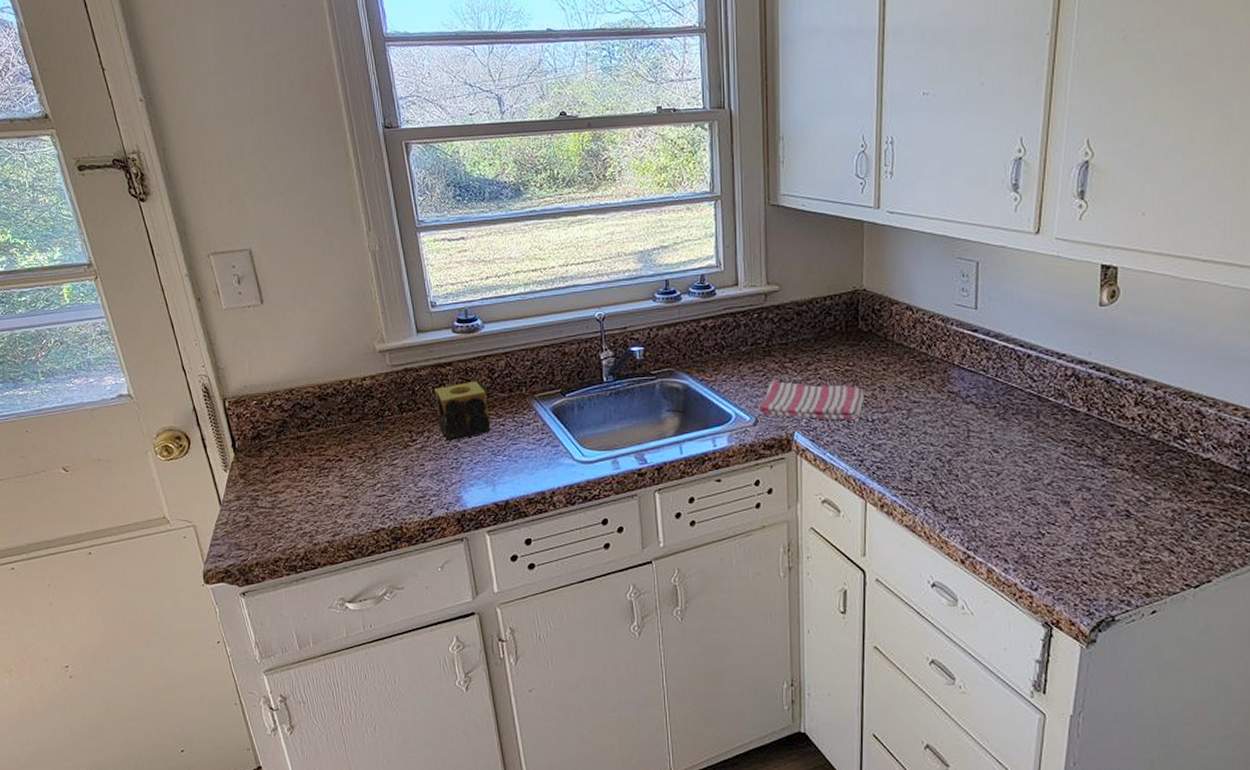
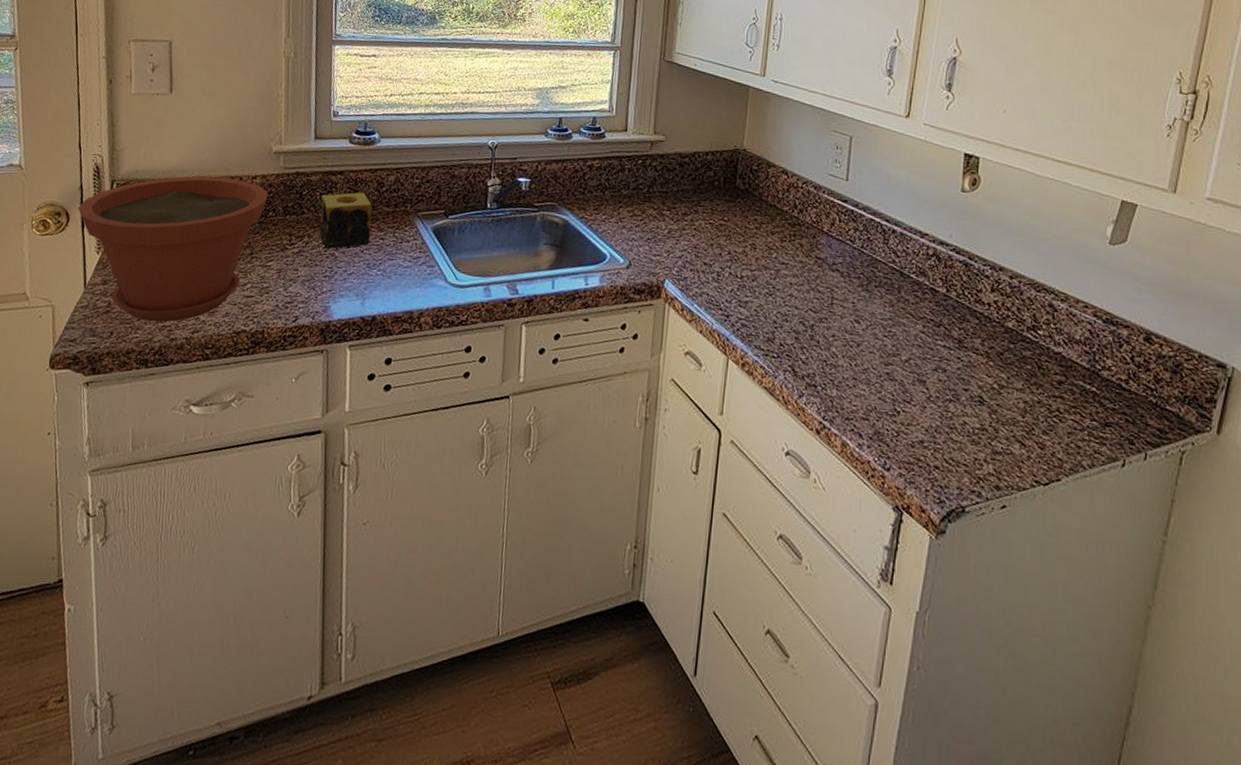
plant pot: none [196,382,381,530] -> present [77,176,268,322]
dish towel: present [760,380,864,419] -> none [634,226,736,274]

